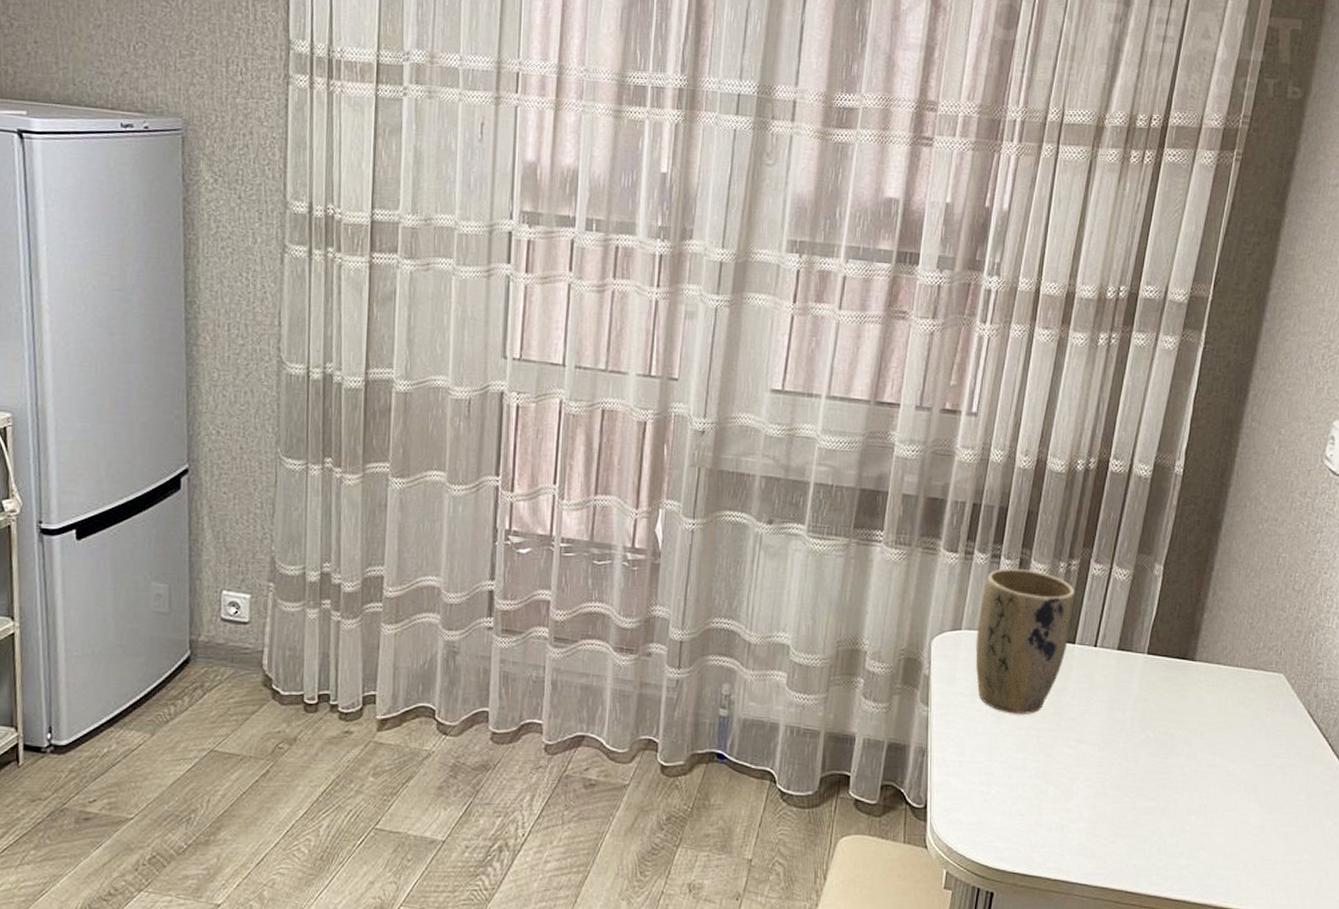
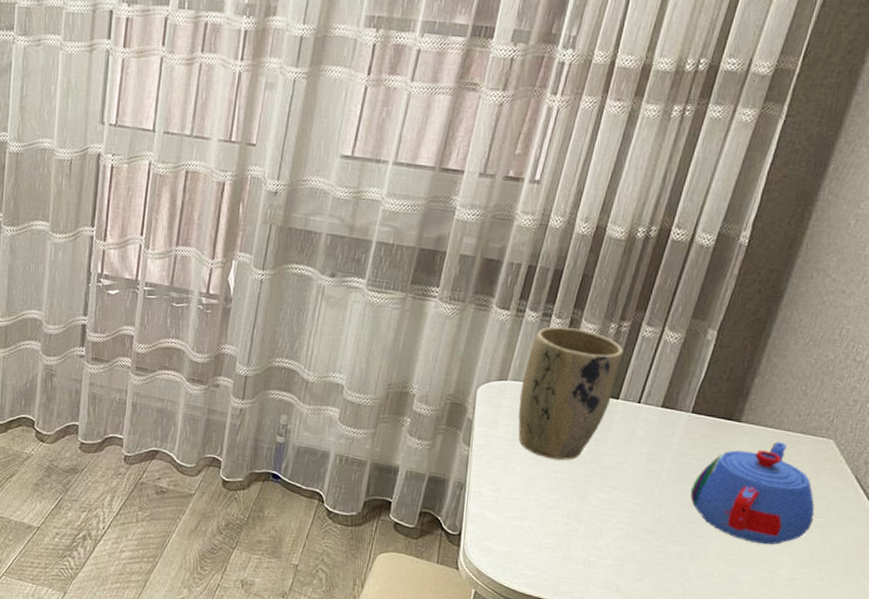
teapot: none [1155,679,1275,792] -> present [690,441,815,545]

